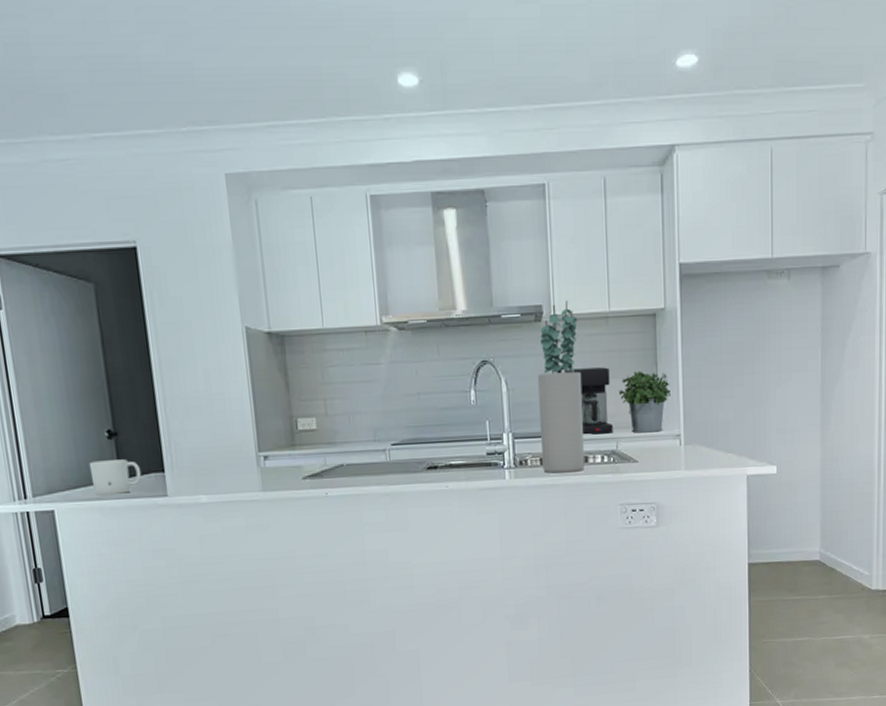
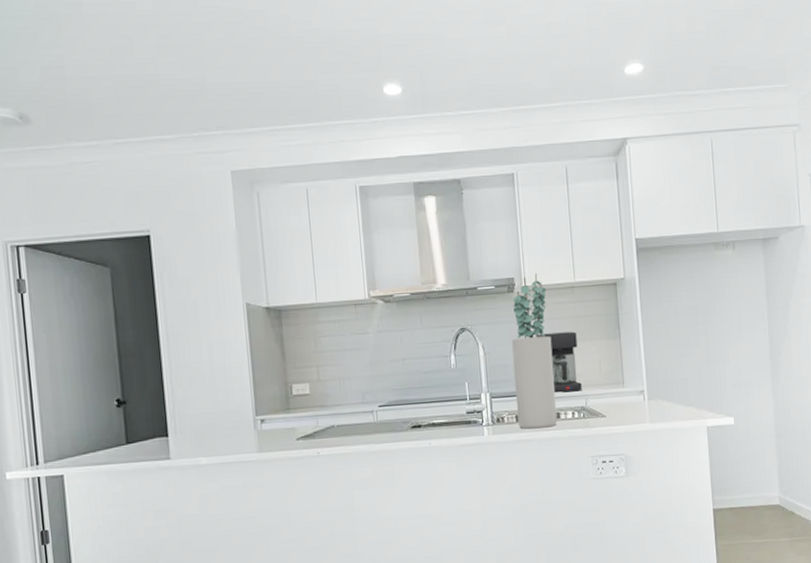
mug: present [89,459,142,497] -> none [98,425,147,461]
potted plant: present [618,371,671,433] -> none [585,334,633,391]

